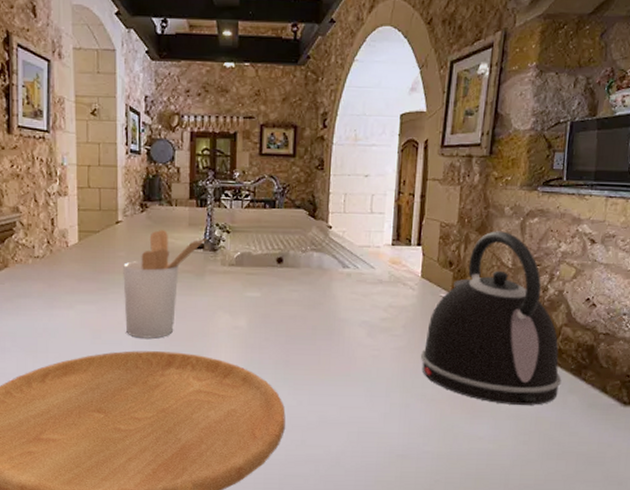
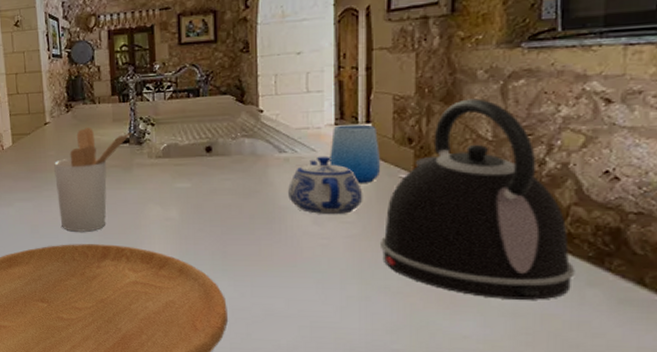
teapot: none [348,273,411,329] -> present [288,156,363,215]
cup: none [385,246,427,300] -> present [330,124,381,183]

